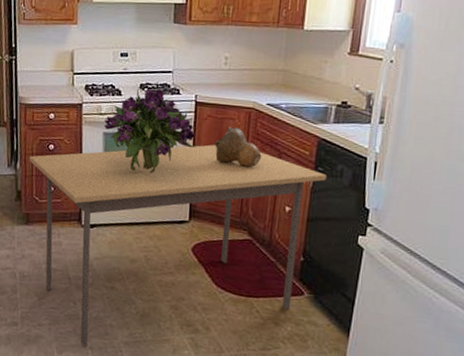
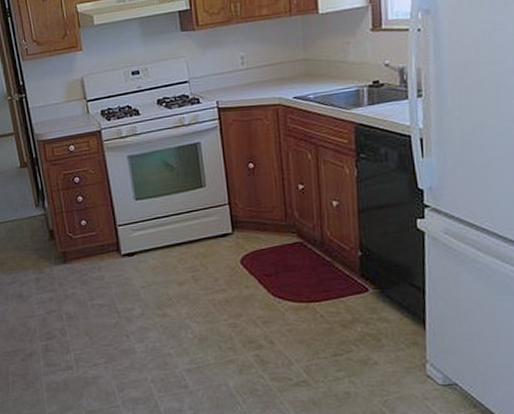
dining table: present [29,144,327,347] -> none [56,148,371,381]
bouquet: present [104,88,197,174] -> none [127,102,227,190]
decorative bowl: present [215,127,262,167] -> none [246,127,298,167]

